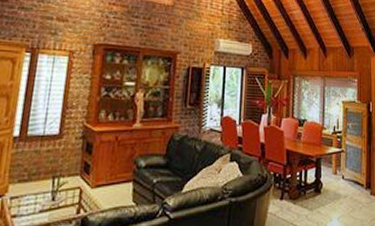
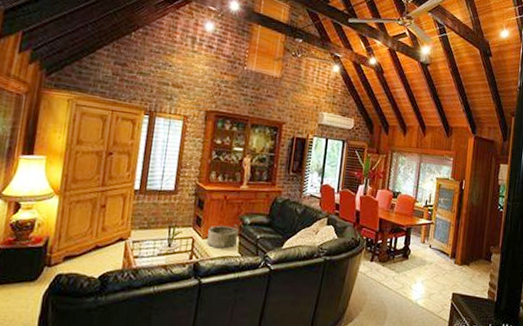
basket: none [96,169,133,198] -> present [207,225,239,249]

